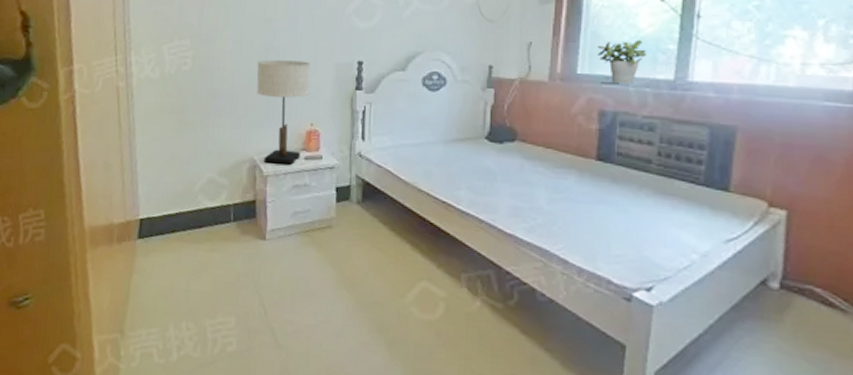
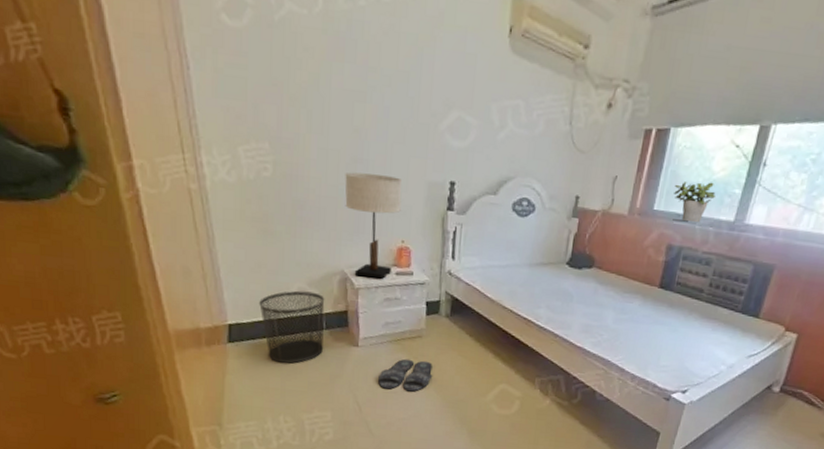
waste bin: none [170,180,234,261] -> present [259,290,325,364]
slippers: none [285,252,345,293] -> present [378,358,433,392]

